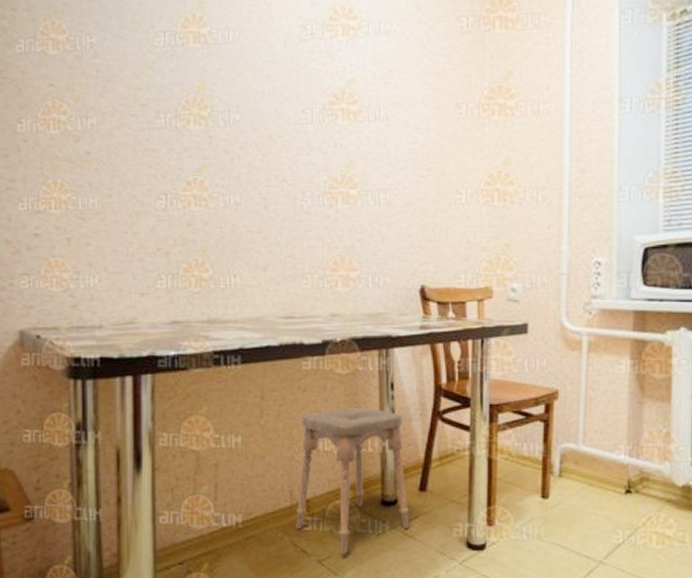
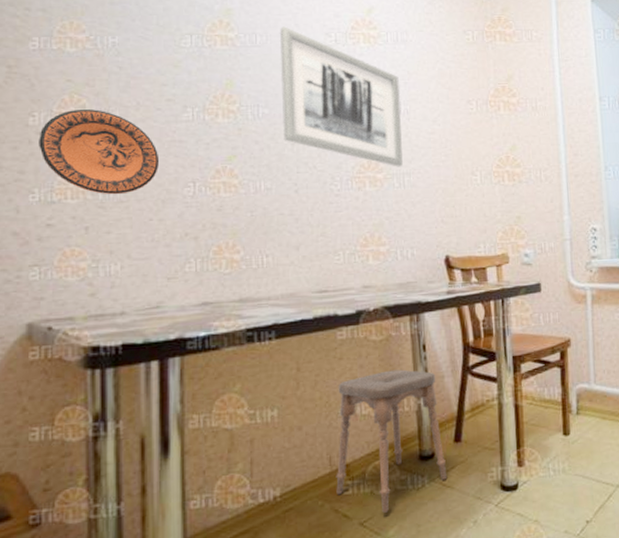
decorative plate: none [26,115,134,206] -> present [39,108,160,195]
wall art: none [252,19,380,182] -> present [279,26,403,167]

